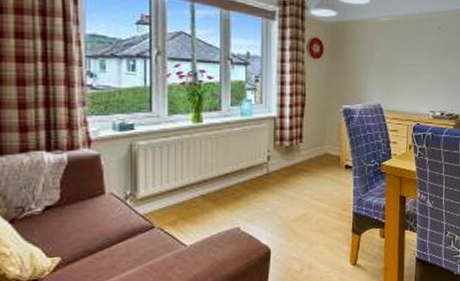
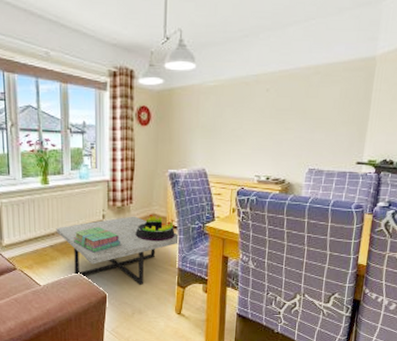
coffee table: none [209,156,354,235] -> present [56,216,179,285]
stack of books: none [231,170,288,201] -> present [74,226,120,253]
decorative container: none [305,153,350,184] -> present [135,214,175,242]

